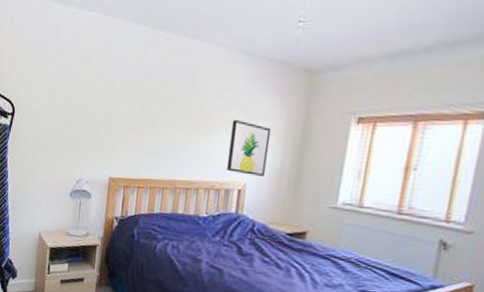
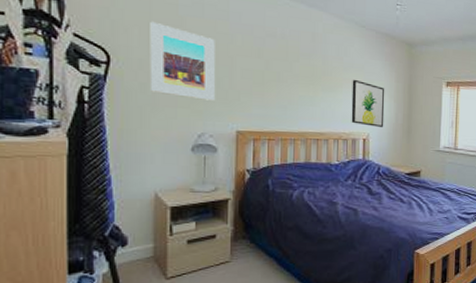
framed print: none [42,72,98,147] -> present [150,21,216,101]

